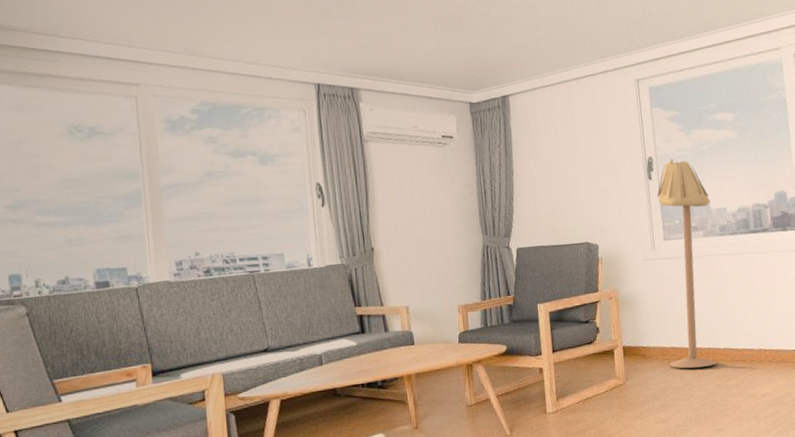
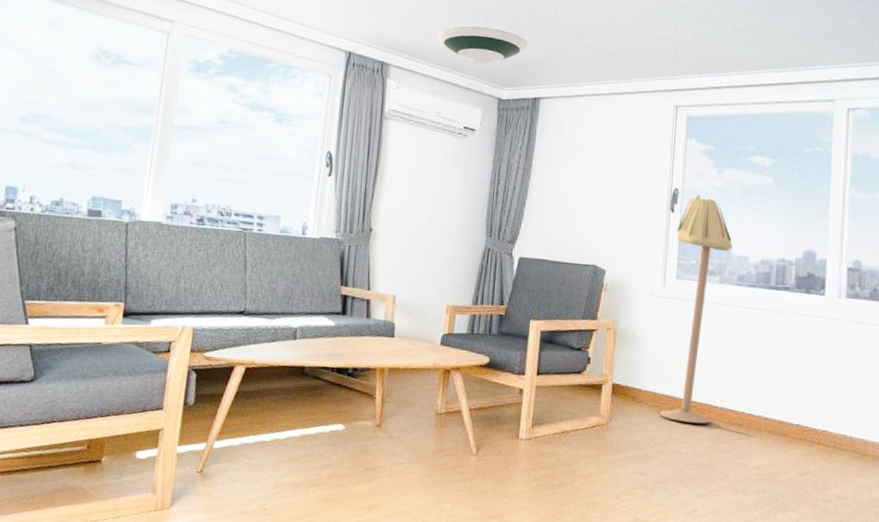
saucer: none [400,36,488,74] -> present [437,26,528,65]

